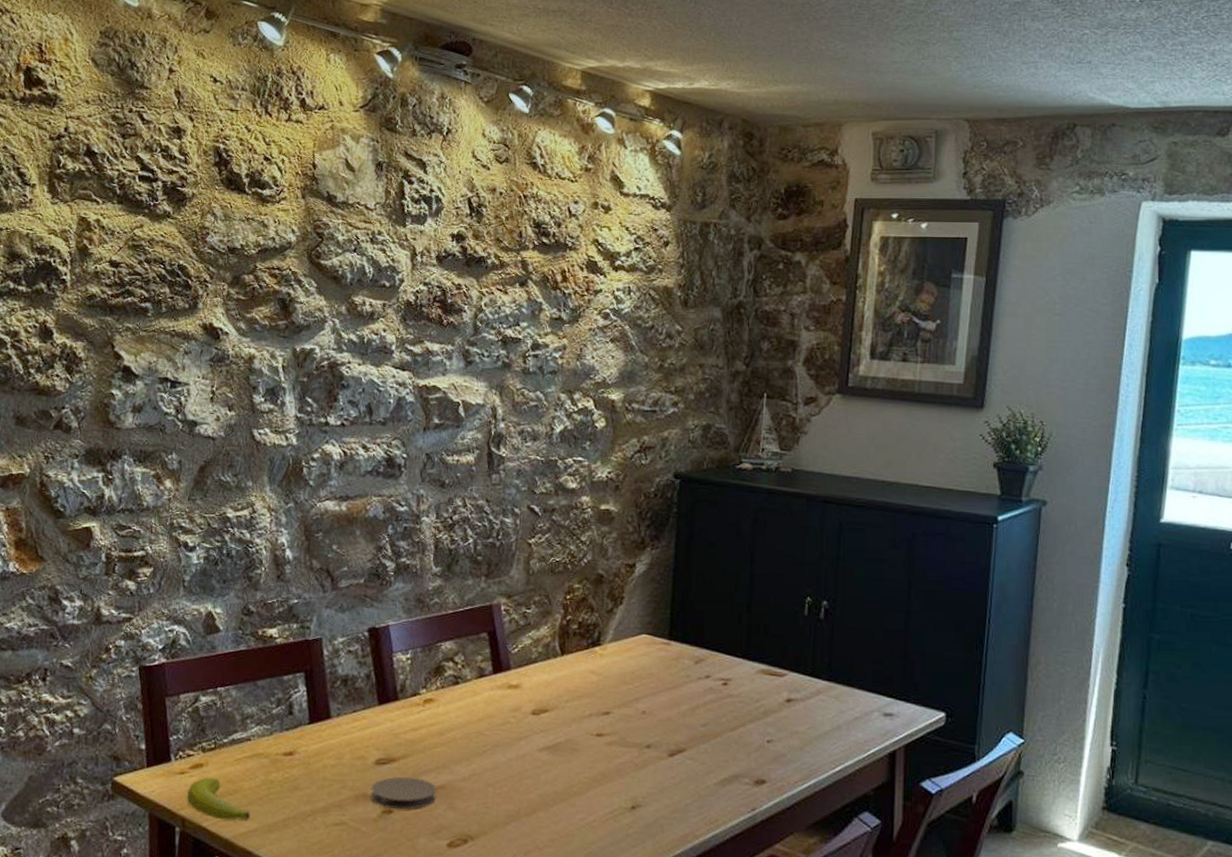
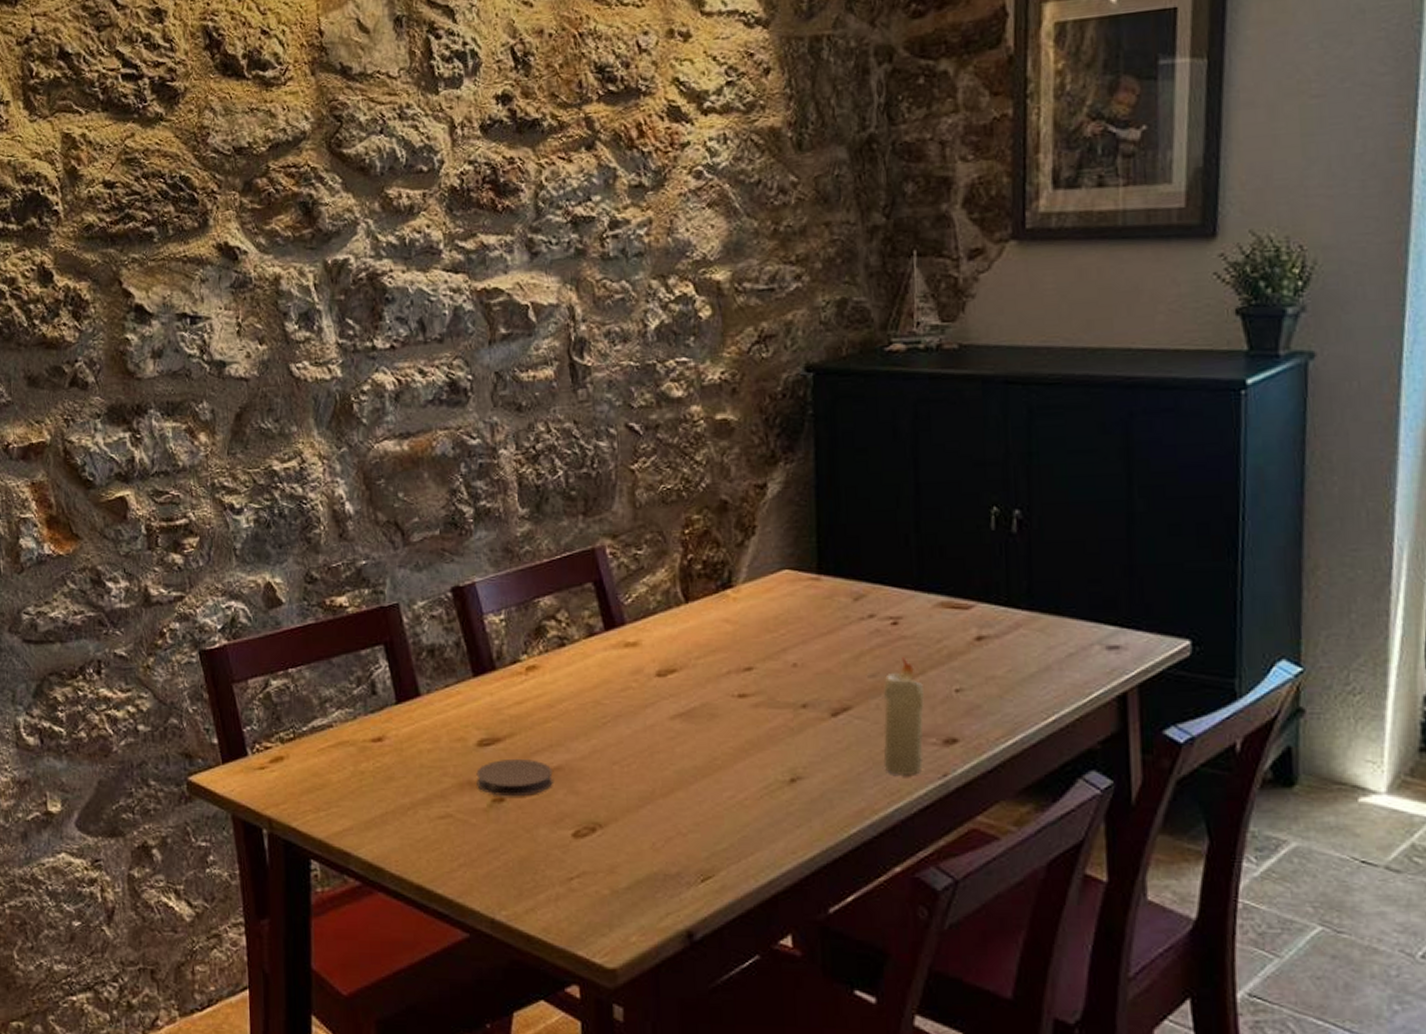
banana: present [187,777,250,821] -> none [270,771,343,819]
candle: none [706,712,743,809] -> present [883,657,924,777]

